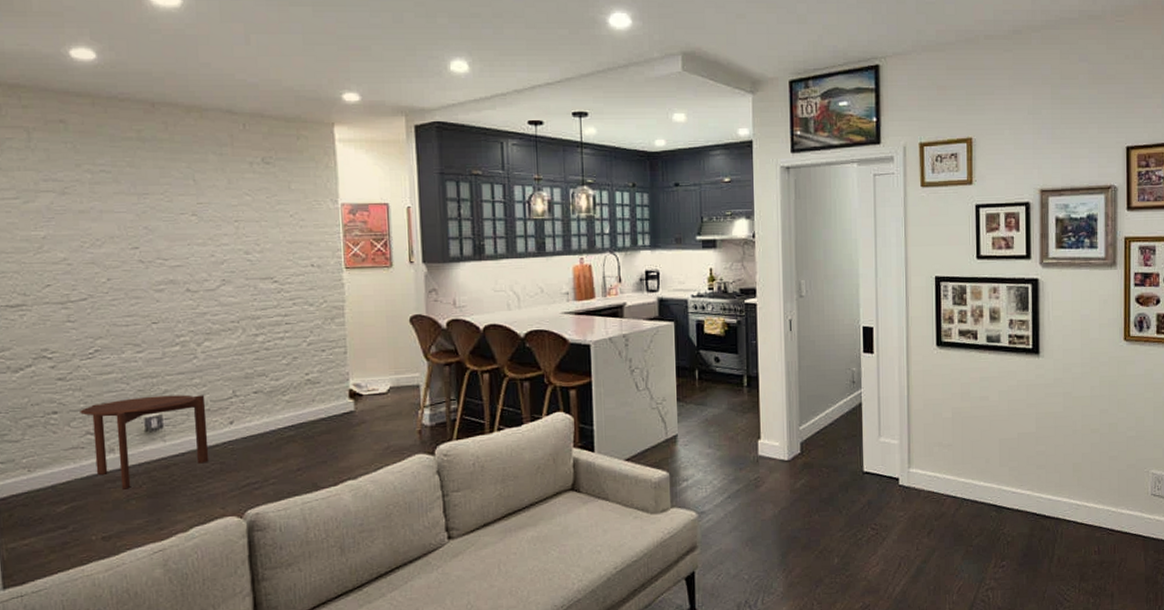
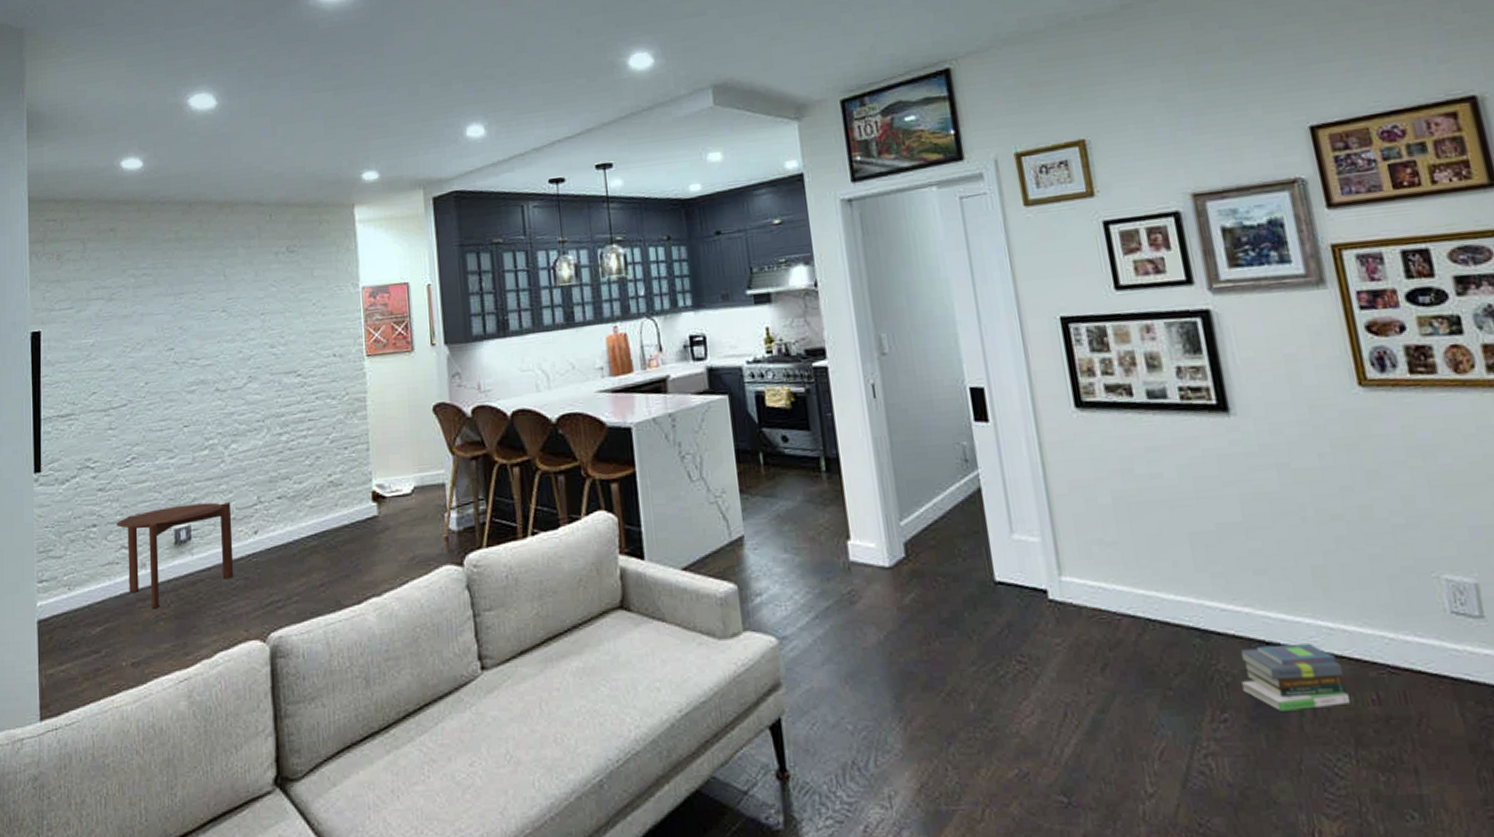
books: none [1018,514,1081,559] -> present [1240,642,1350,711]

